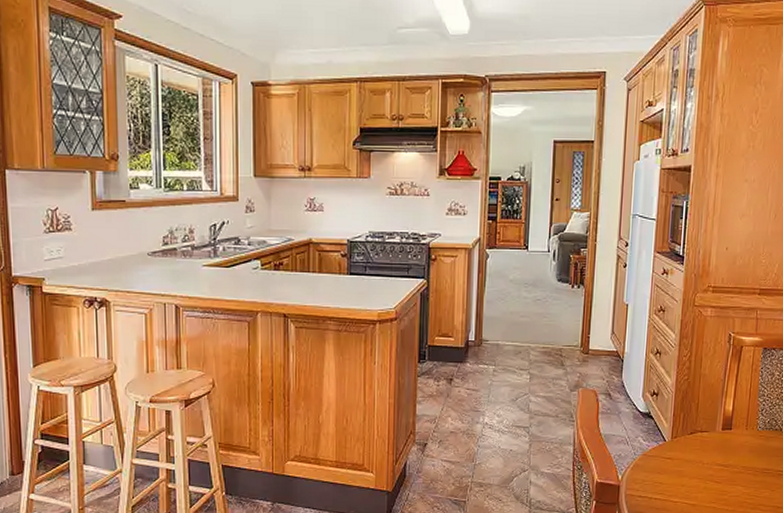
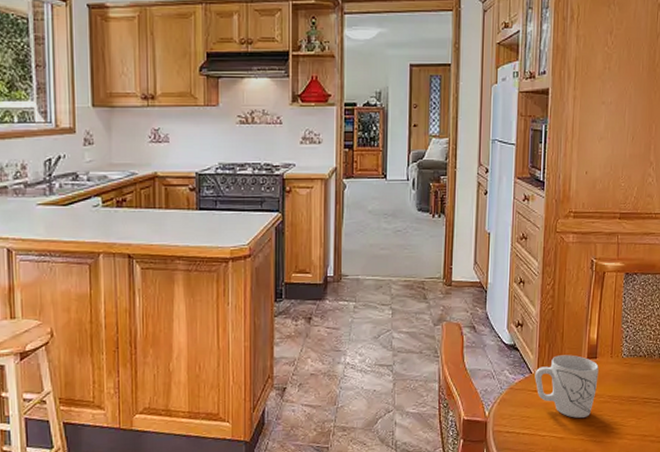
mug: none [668,425,733,486] -> present [534,354,599,418]

